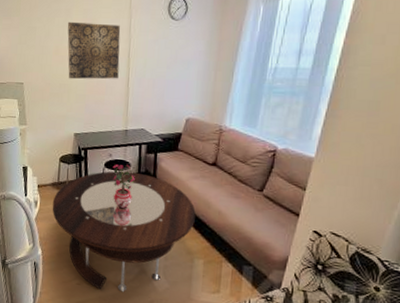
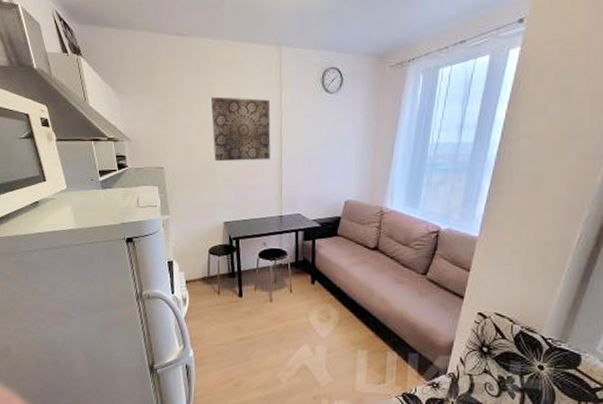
coffee table: present [52,171,196,292] -> none [203,261,358,389]
potted plant: present [113,164,135,210] -> none [268,253,293,303]

